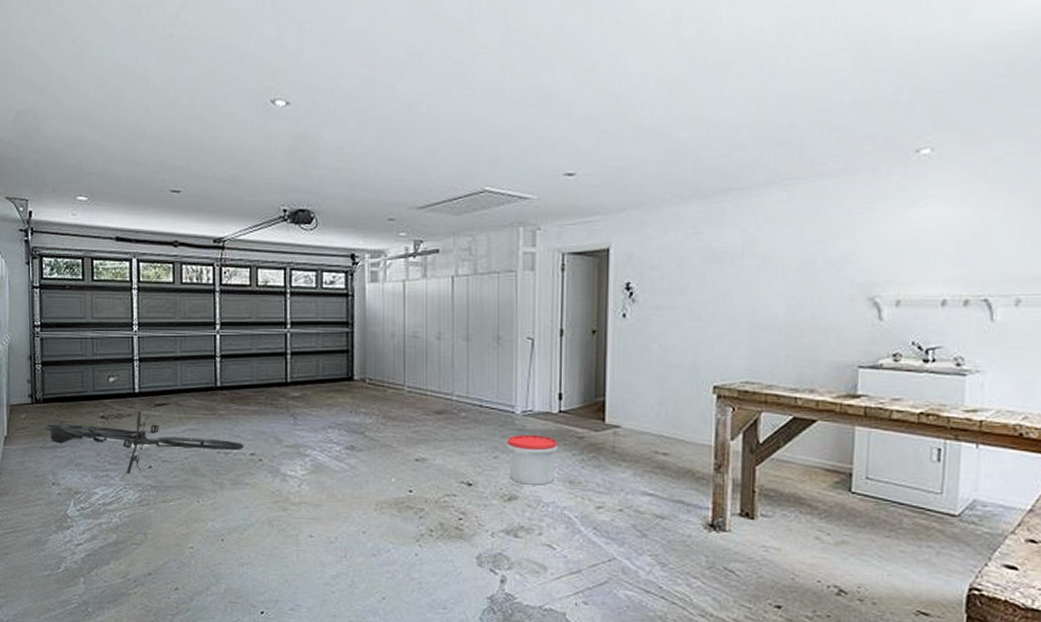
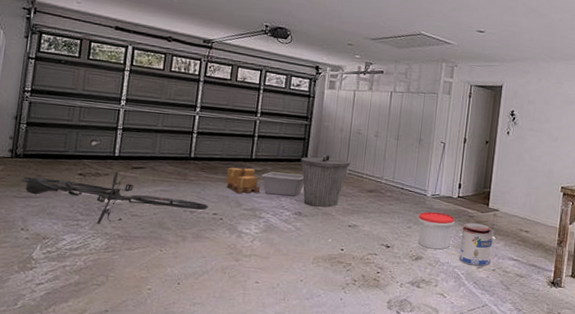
cardboard boxes: none [259,395,301,429] -> present [225,167,260,195]
storage bin: none [300,397,354,428] -> present [261,172,305,198]
trash can: none [346,368,408,439] -> present [301,153,350,208]
paint can: none [563,446,621,506] -> present [457,222,497,266]

